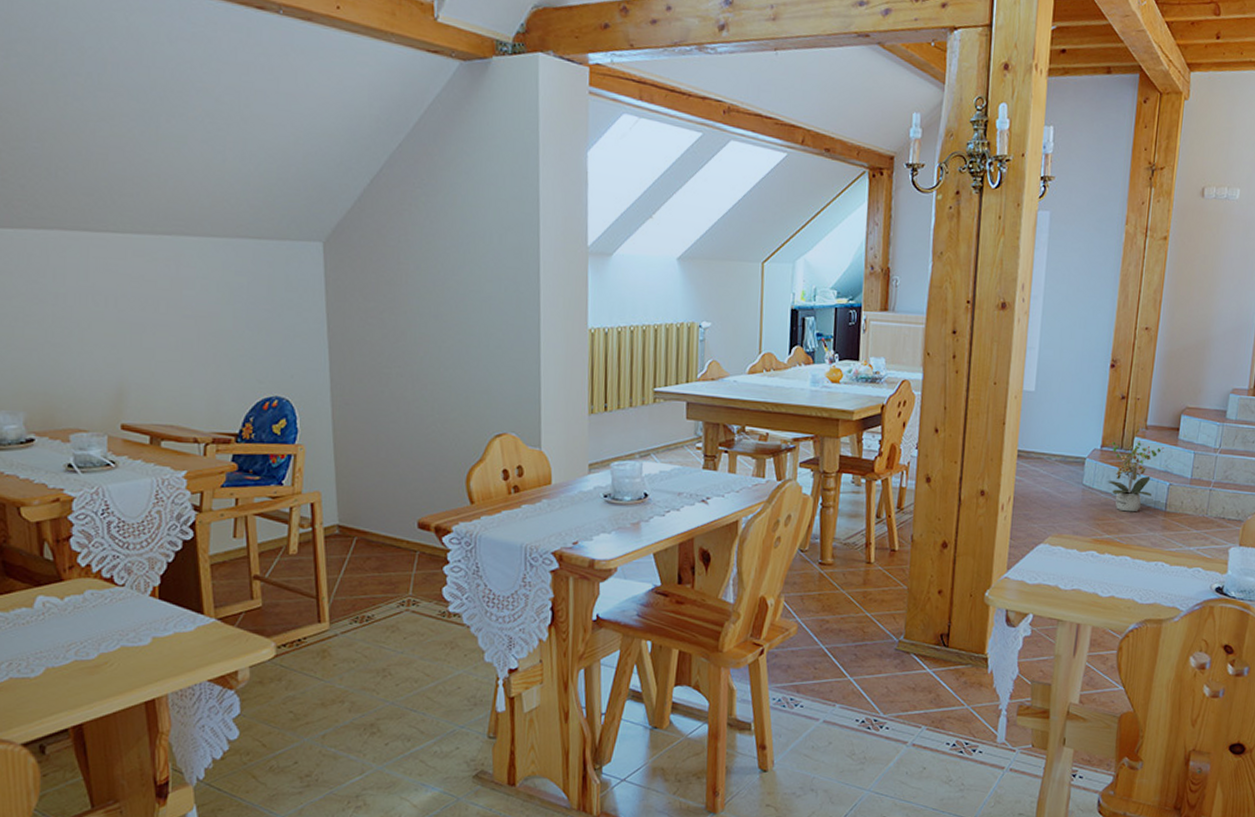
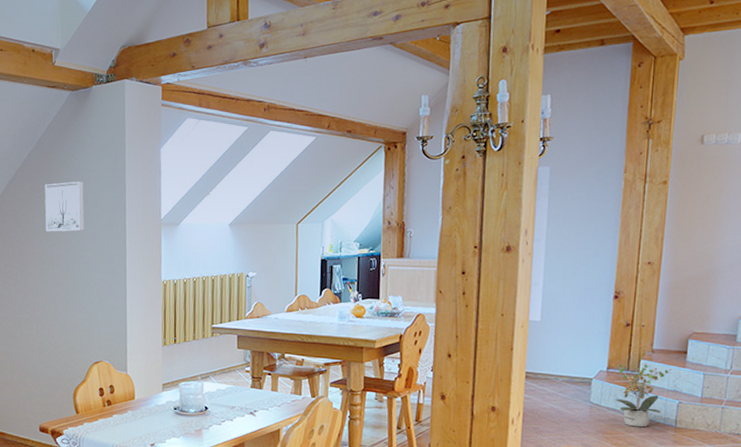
wall art: none [423,187,481,257] -> present [44,181,85,232]

